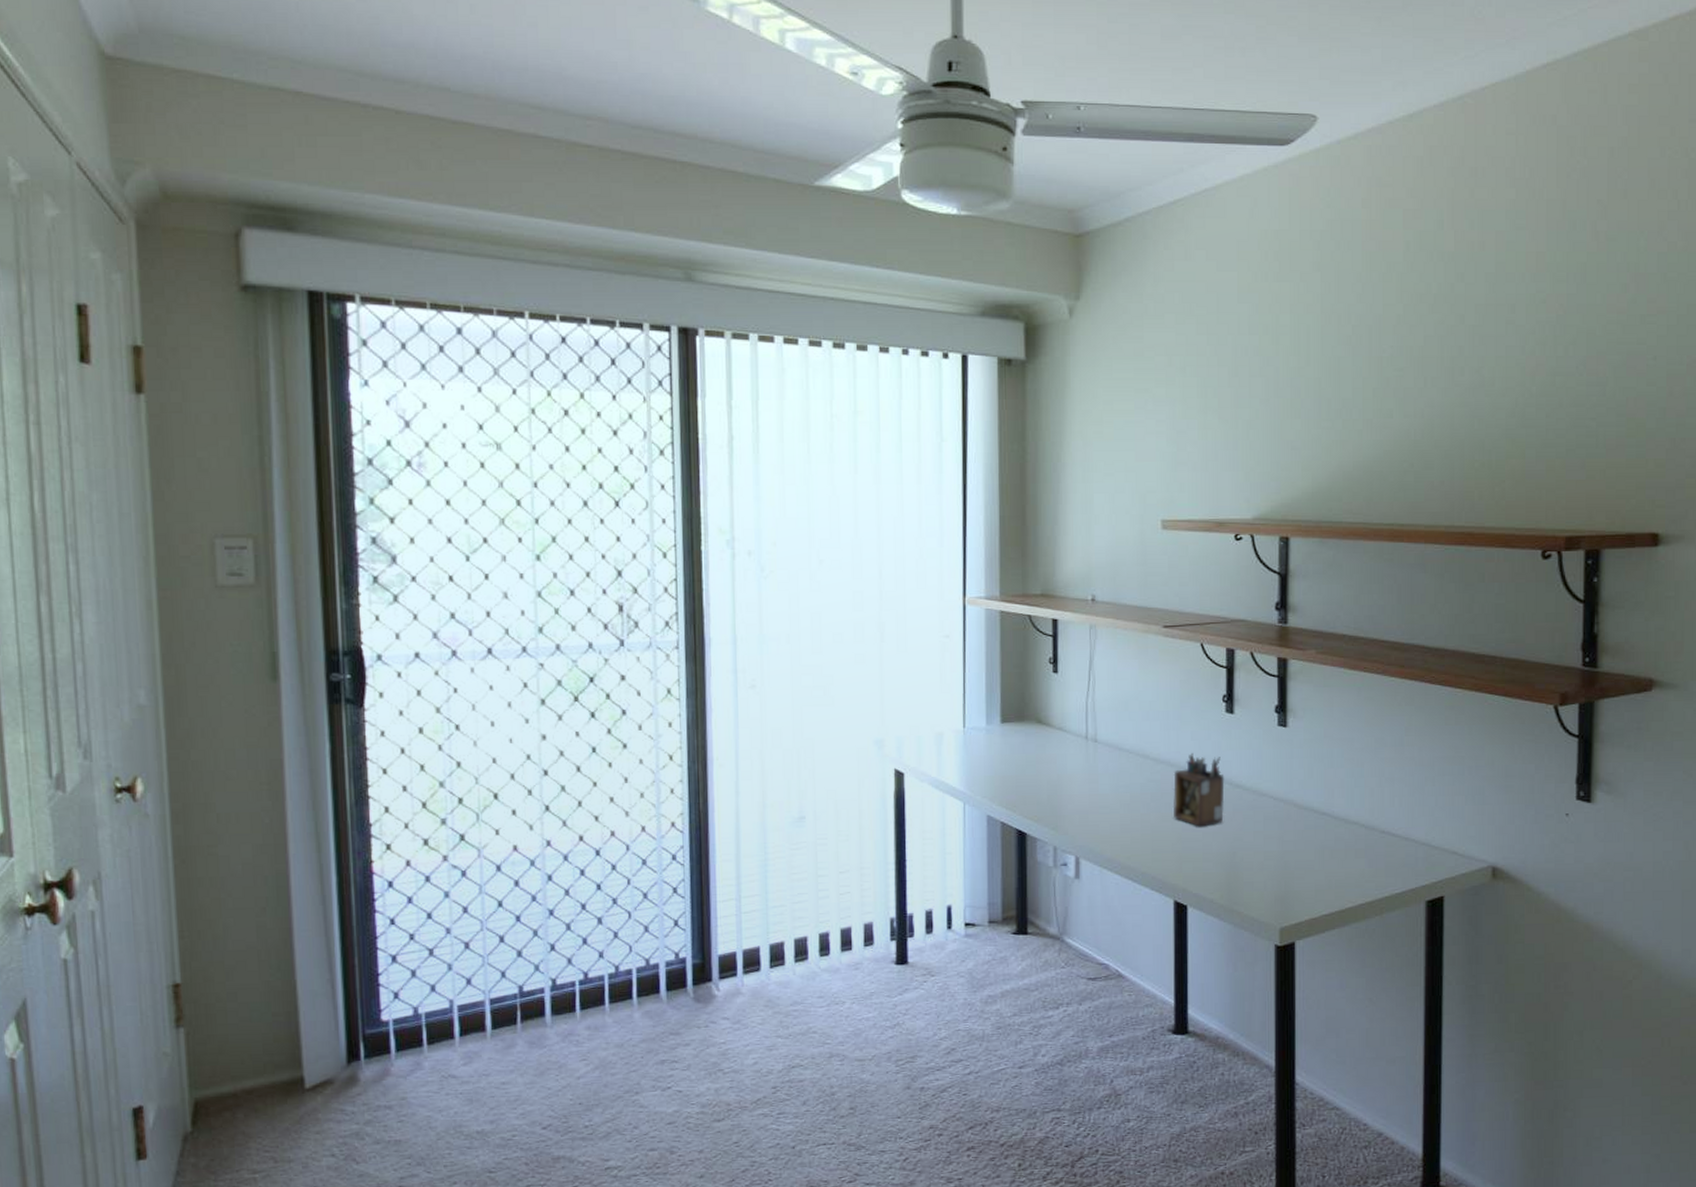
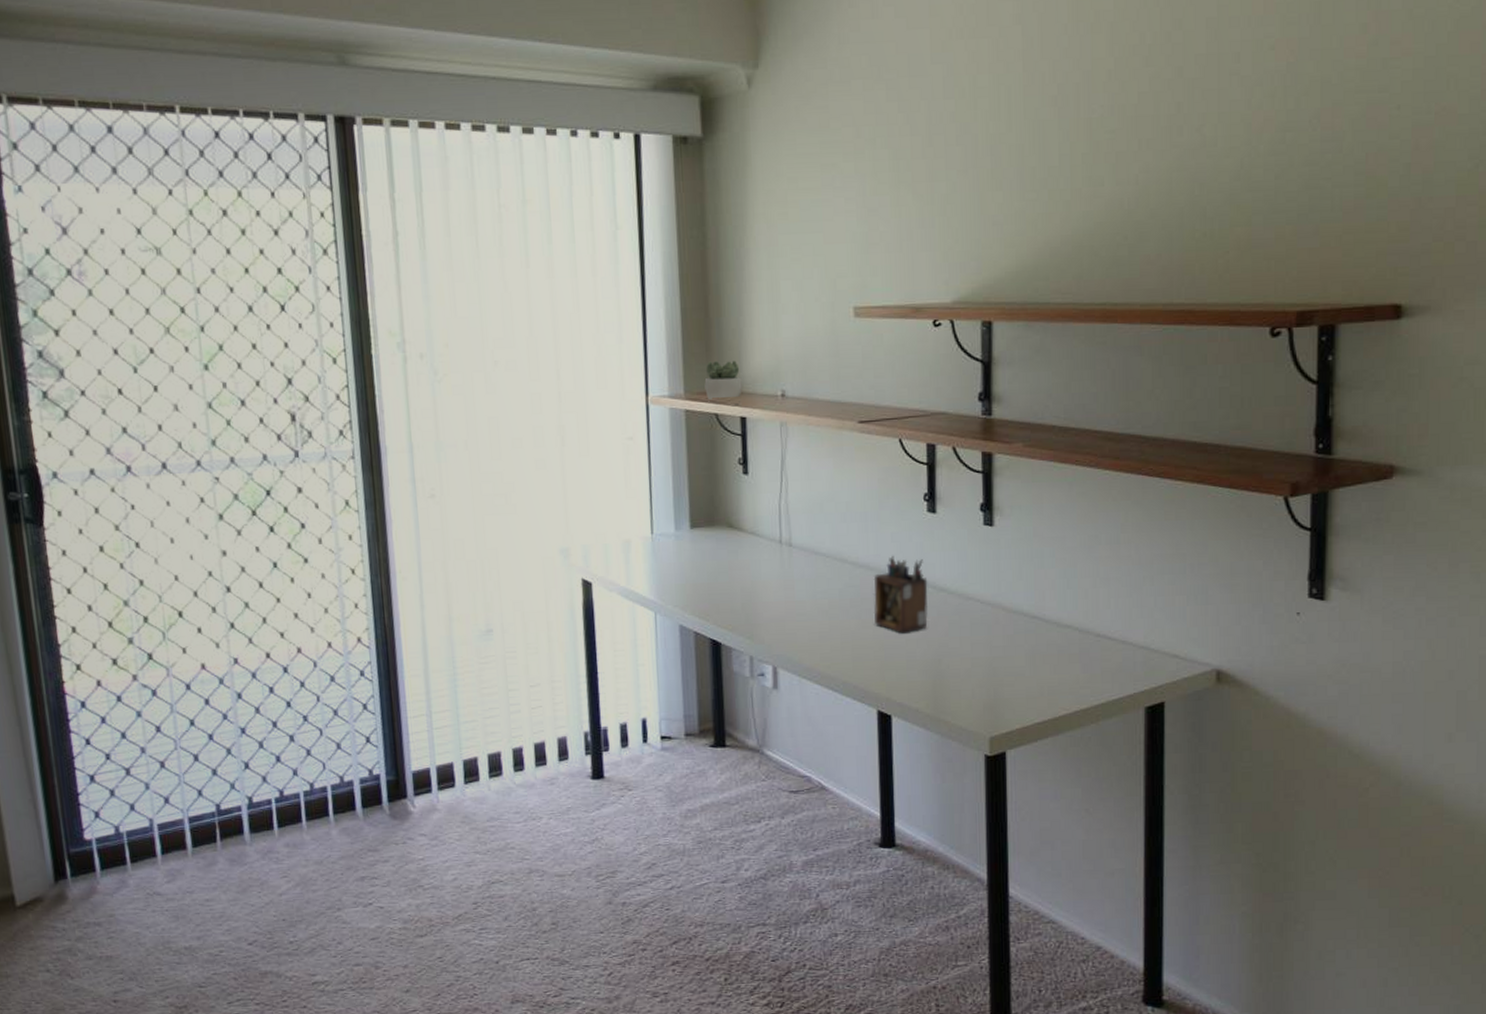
succulent plant: none [1019,566,1055,609] -> present [704,360,742,407]

